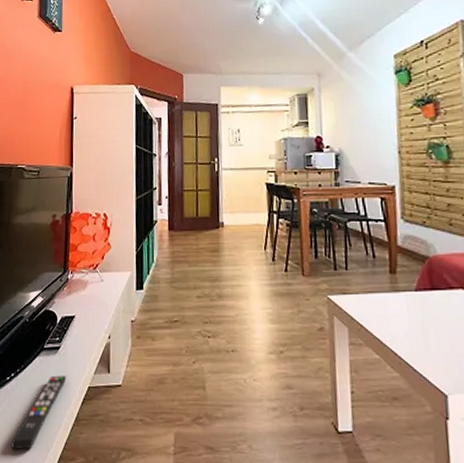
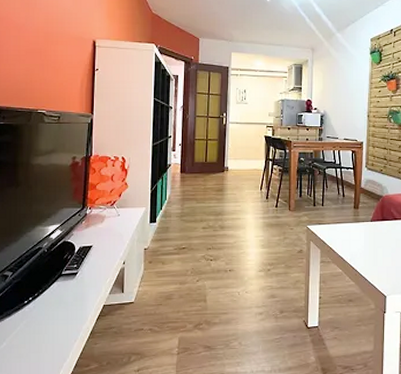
remote control: present [11,375,67,450] -> none [28,297,84,363]

